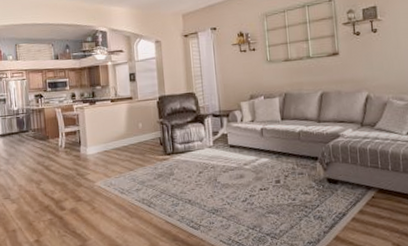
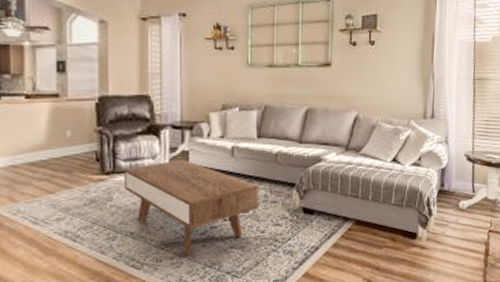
coffee table: none [181,141,288,219] -> present [125,160,259,256]

